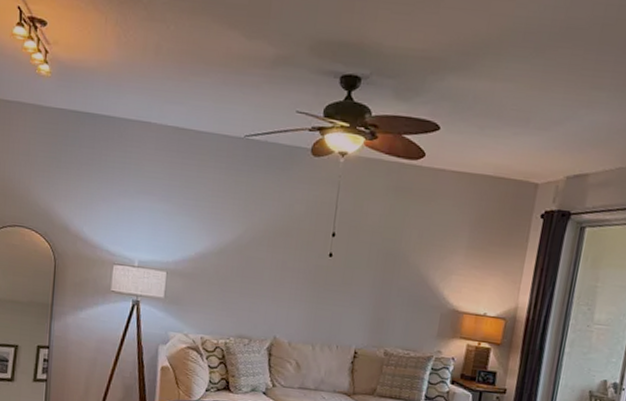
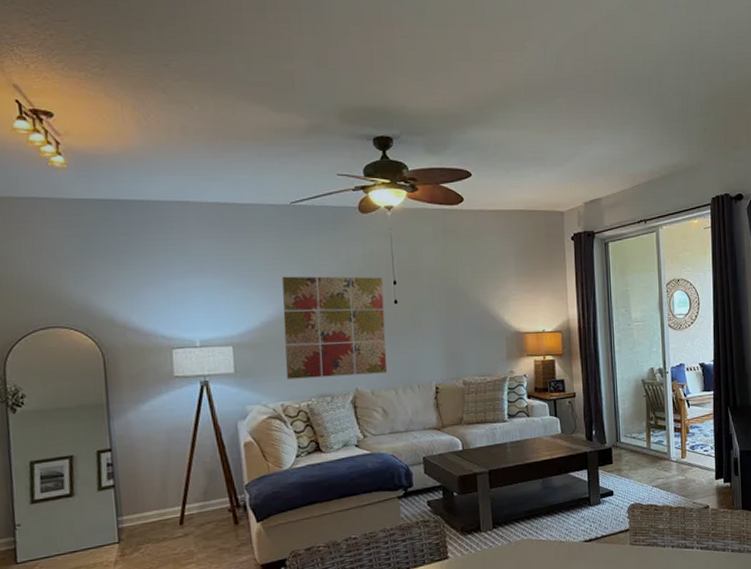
wall art: none [210,210,322,327] -> present [282,276,387,380]

